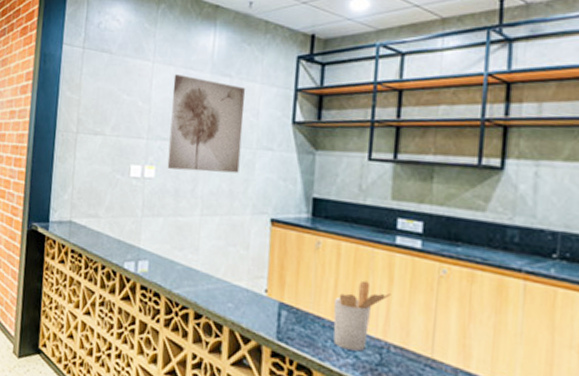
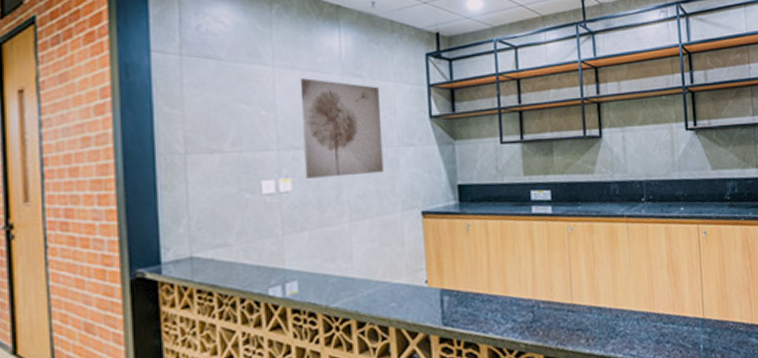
utensil holder: present [333,280,391,352] -> none [488,251,534,317]

